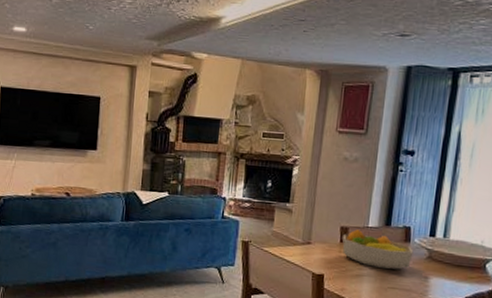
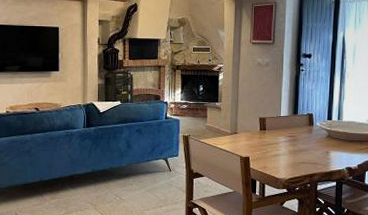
fruit bowl: present [342,229,414,270] -> none [262,119,316,149]

